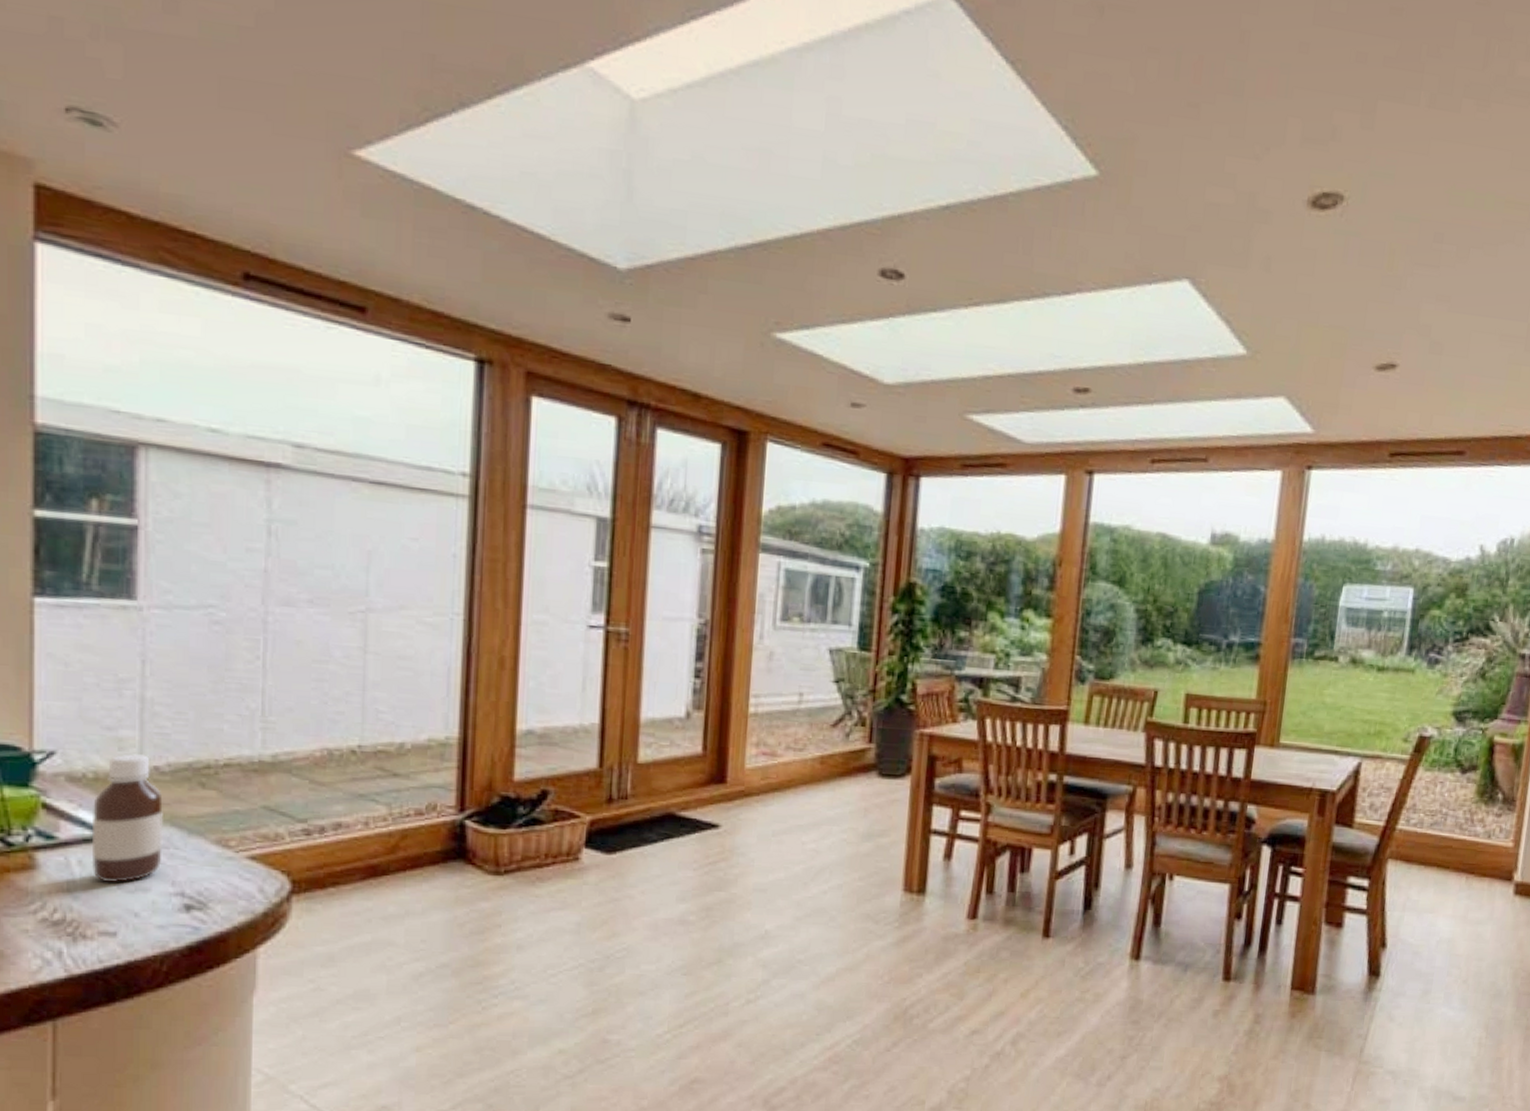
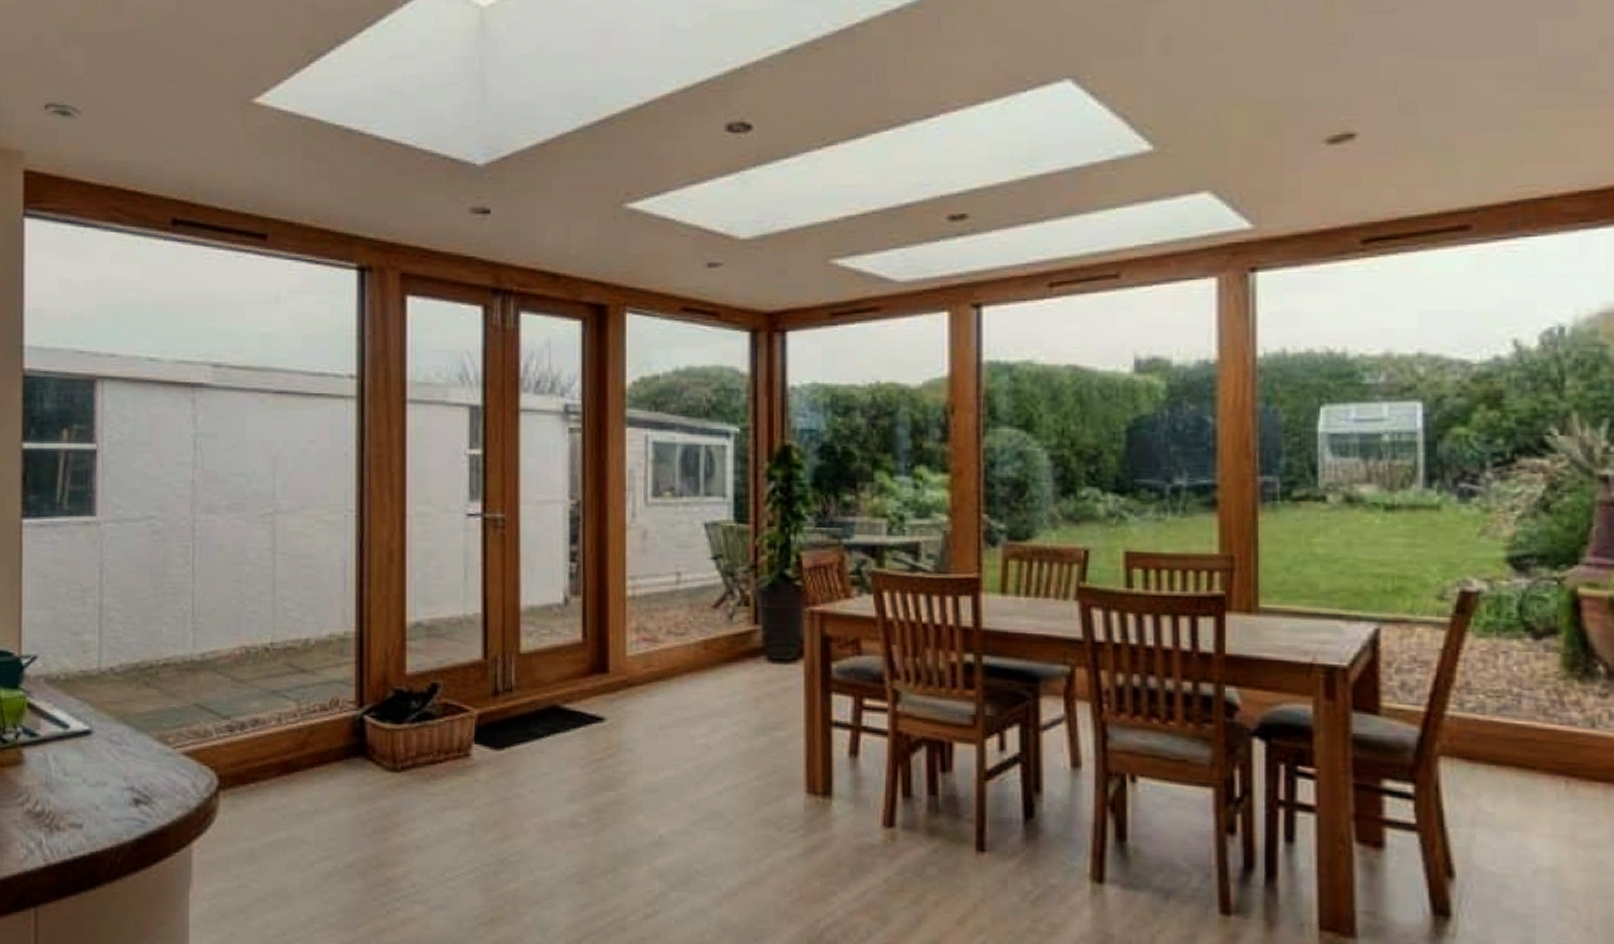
bottle: present [91,752,163,884] -> none [63,655,117,778]

